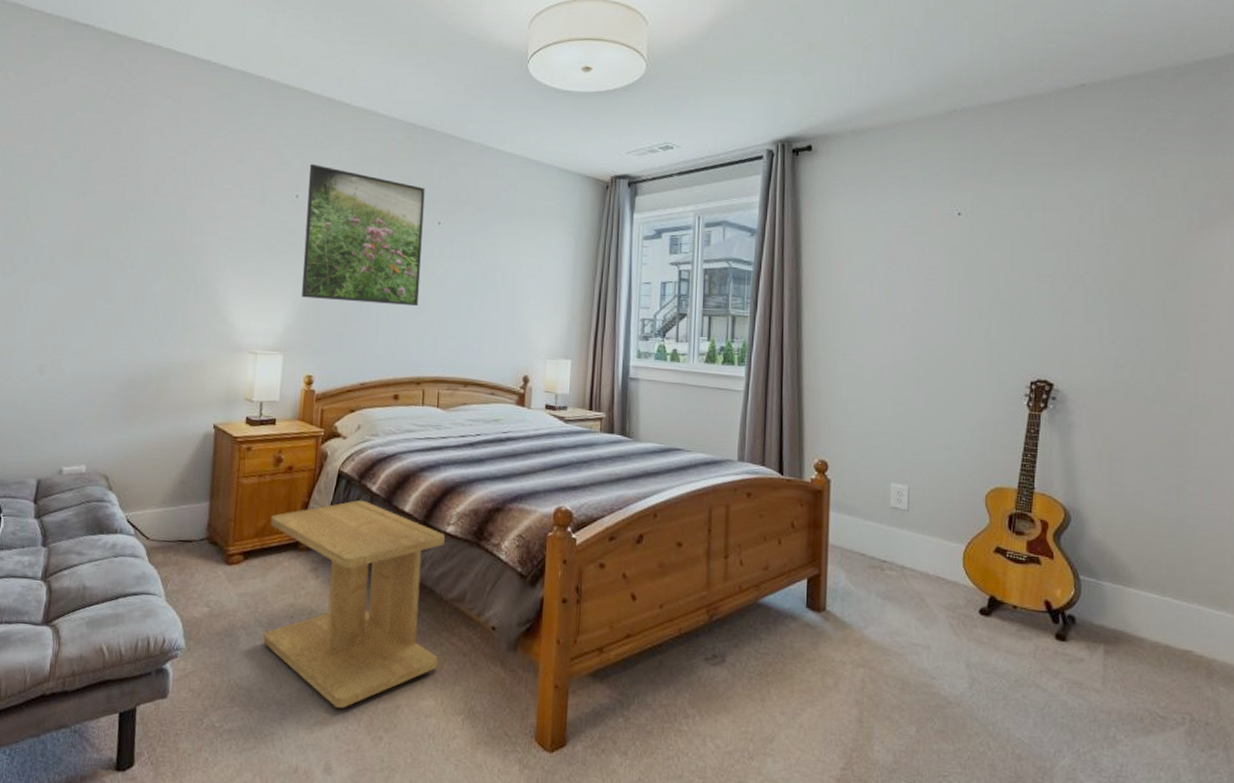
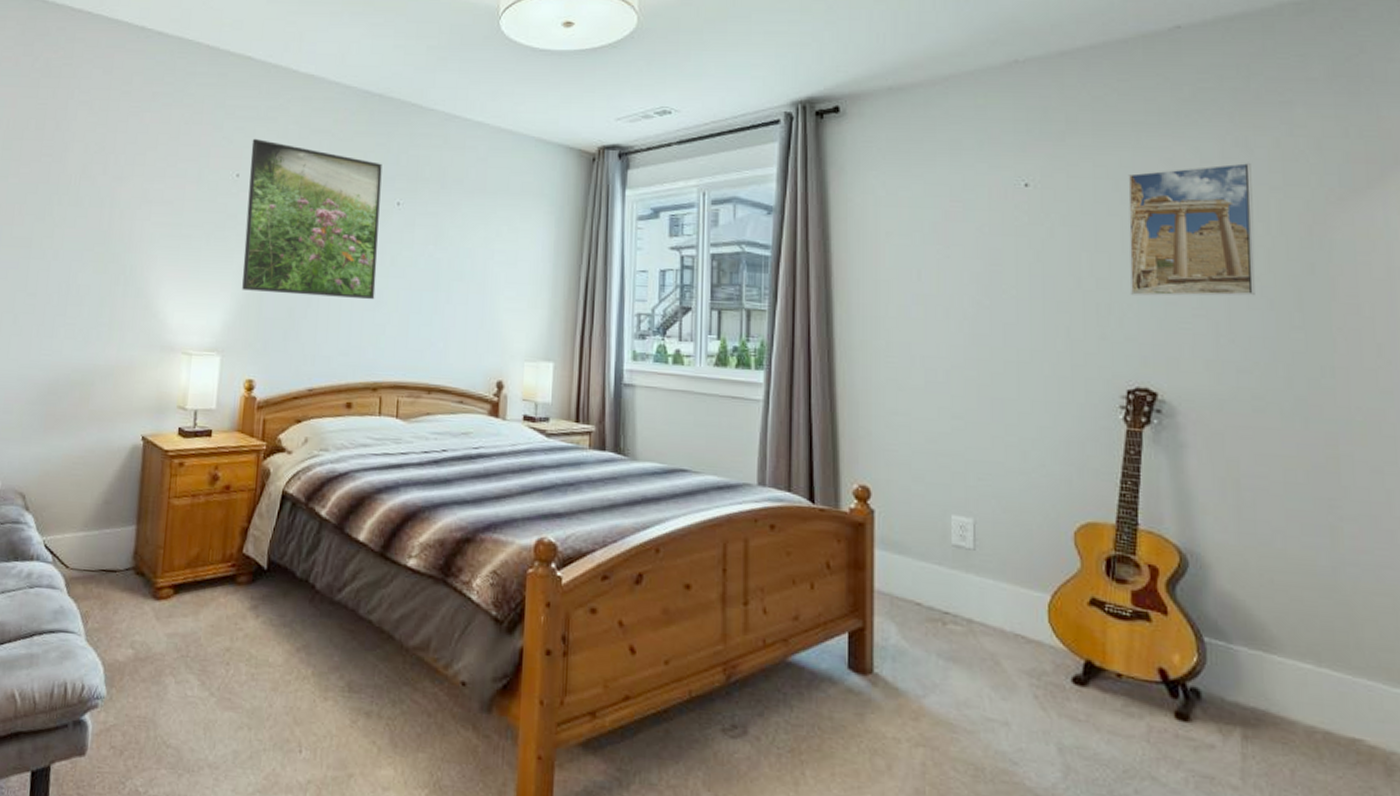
side table: present [262,500,445,708] -> none [194,526,406,775]
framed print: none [1036,197,1133,306] -> present [1128,162,1255,296]

